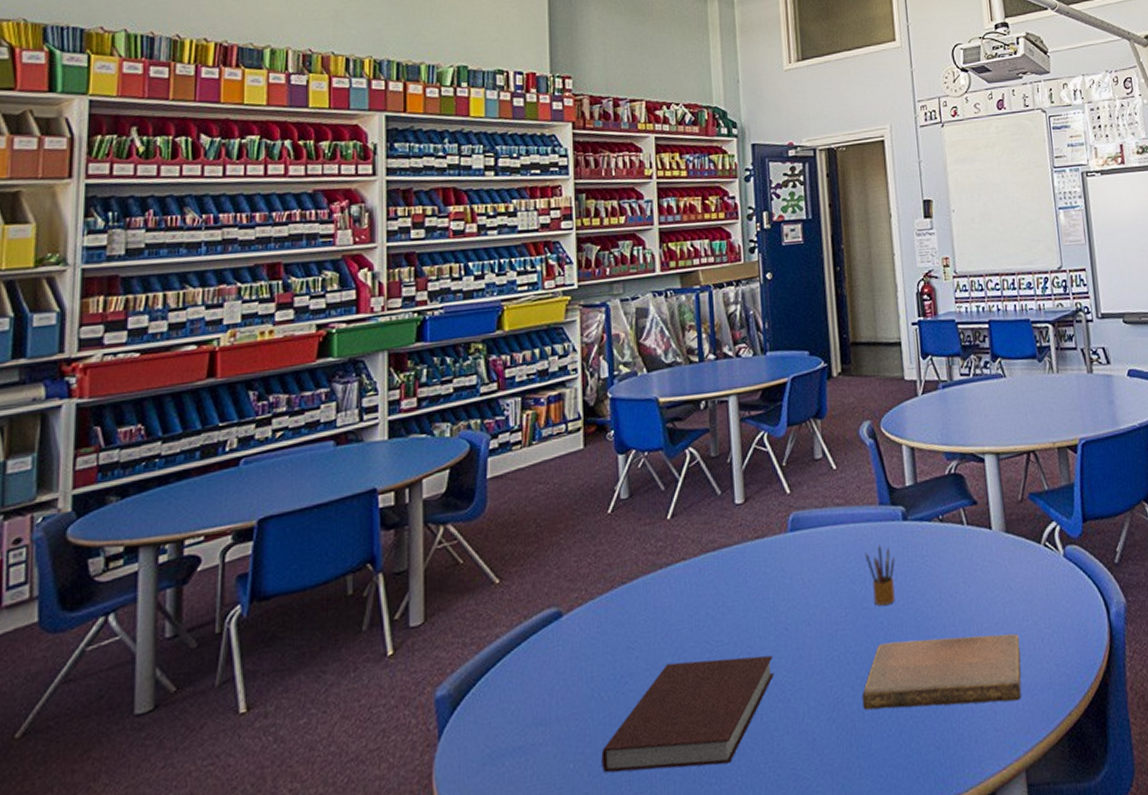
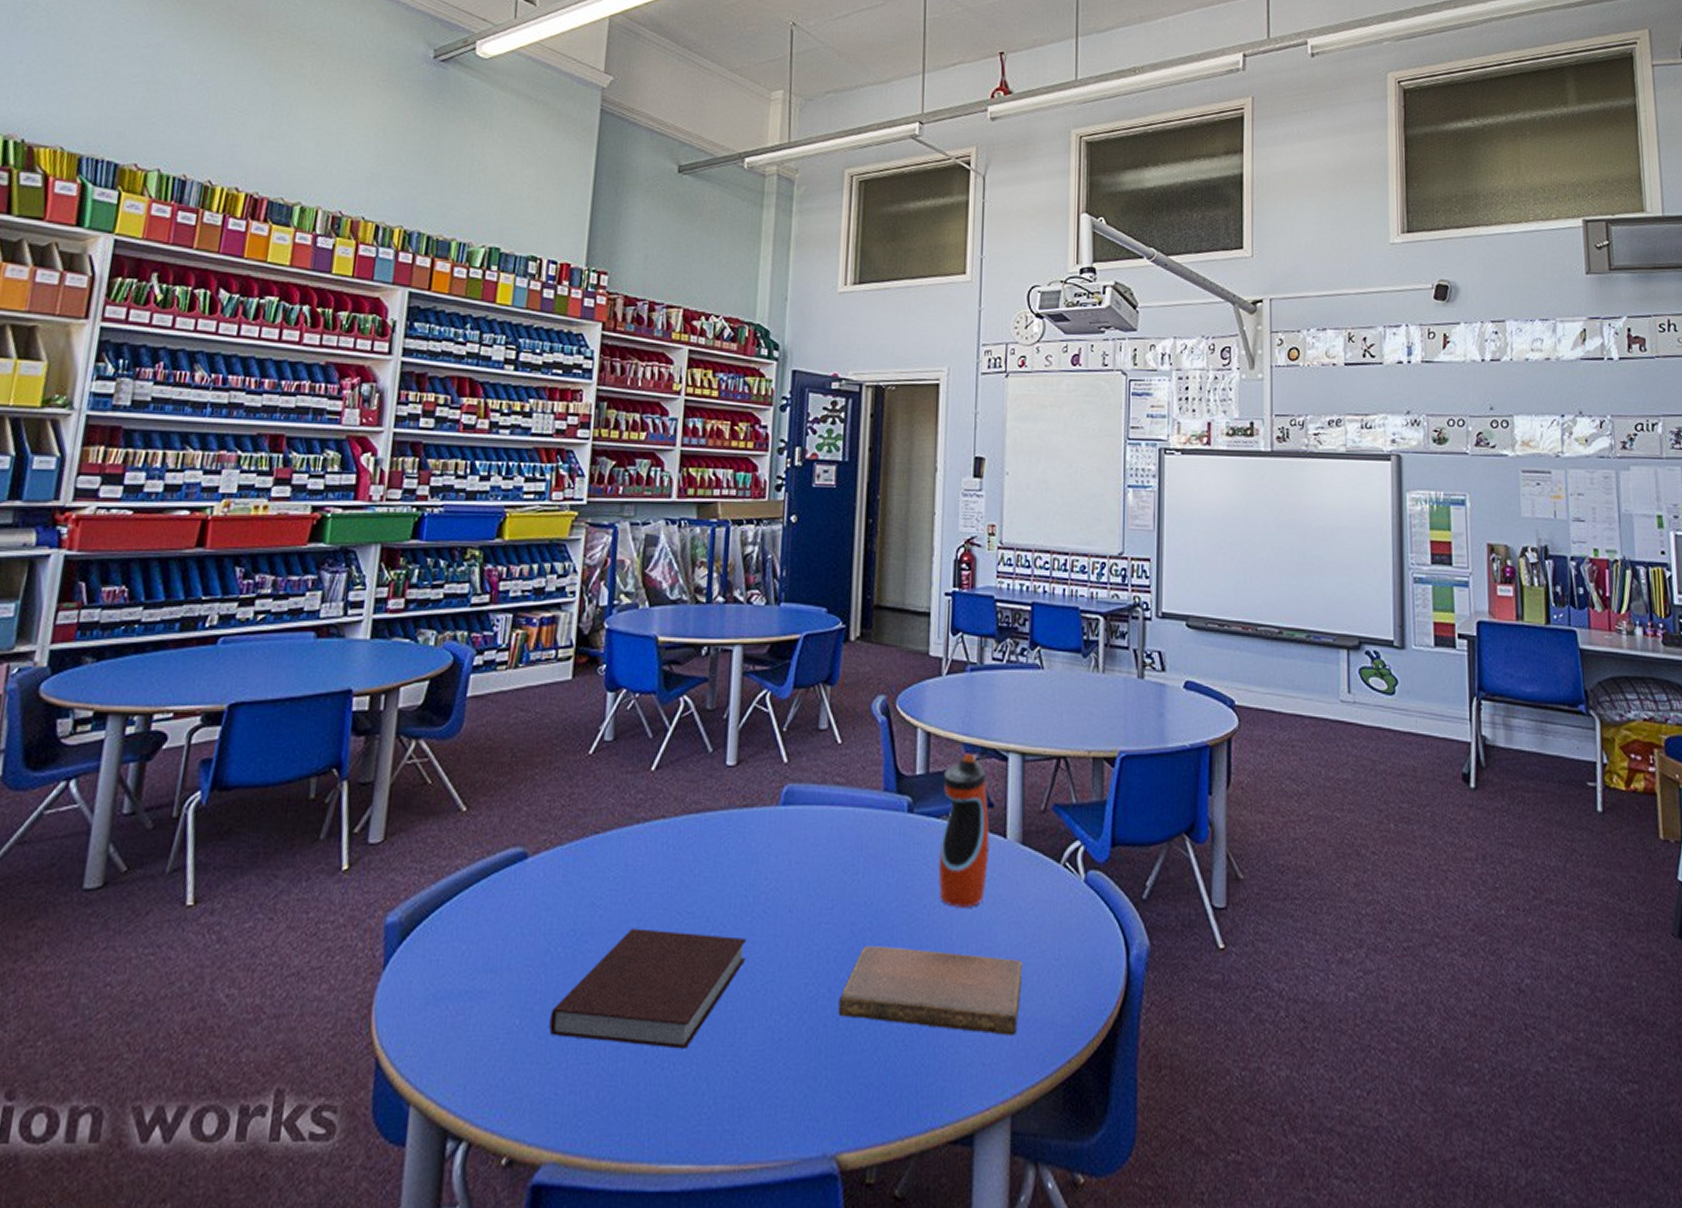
pencil box: present [865,544,895,606] -> none [861,834,894,903]
water bottle: none [930,460,979,597] -> present [938,753,990,907]

